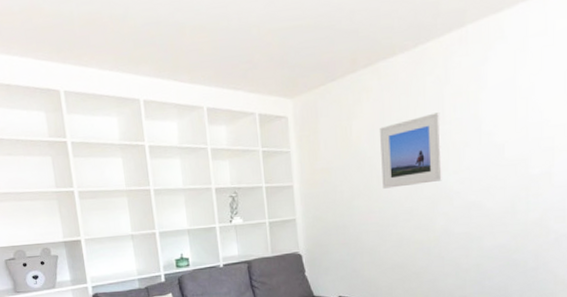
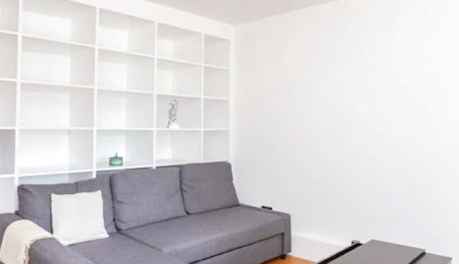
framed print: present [380,112,442,189] -> none [307,53,358,112]

